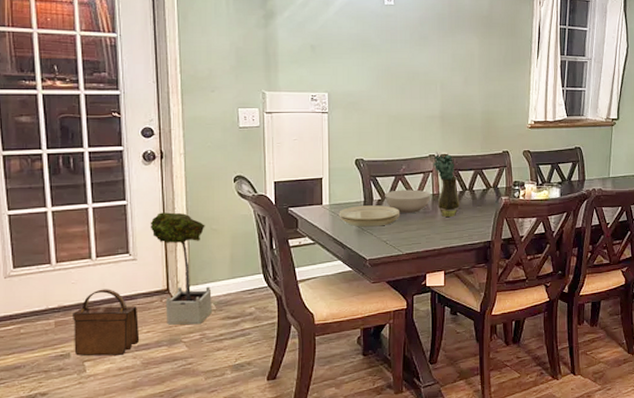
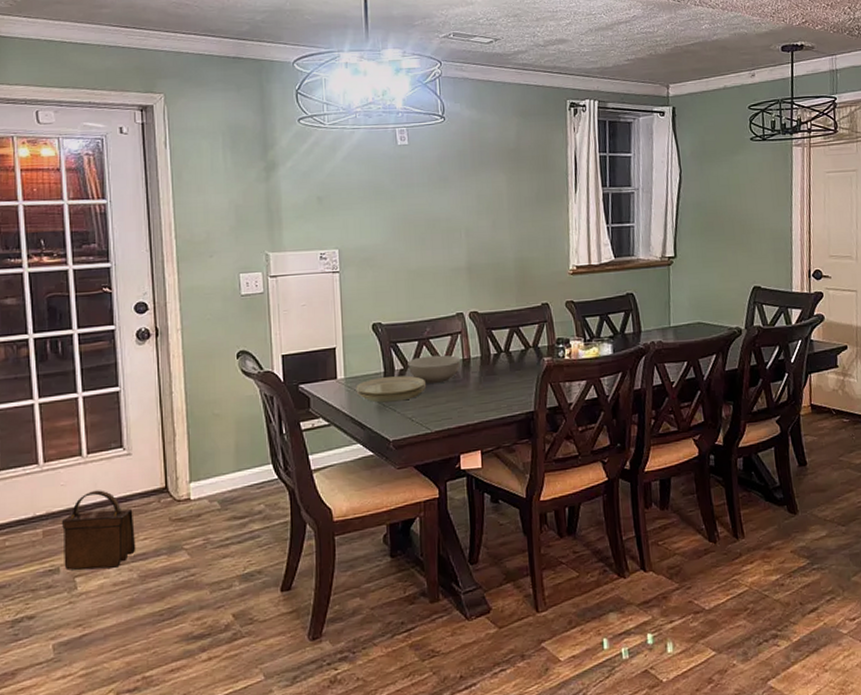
potted tree: present [150,212,213,325] -> none [145,397,217,530]
vase: present [433,151,460,217] -> none [462,308,495,385]

